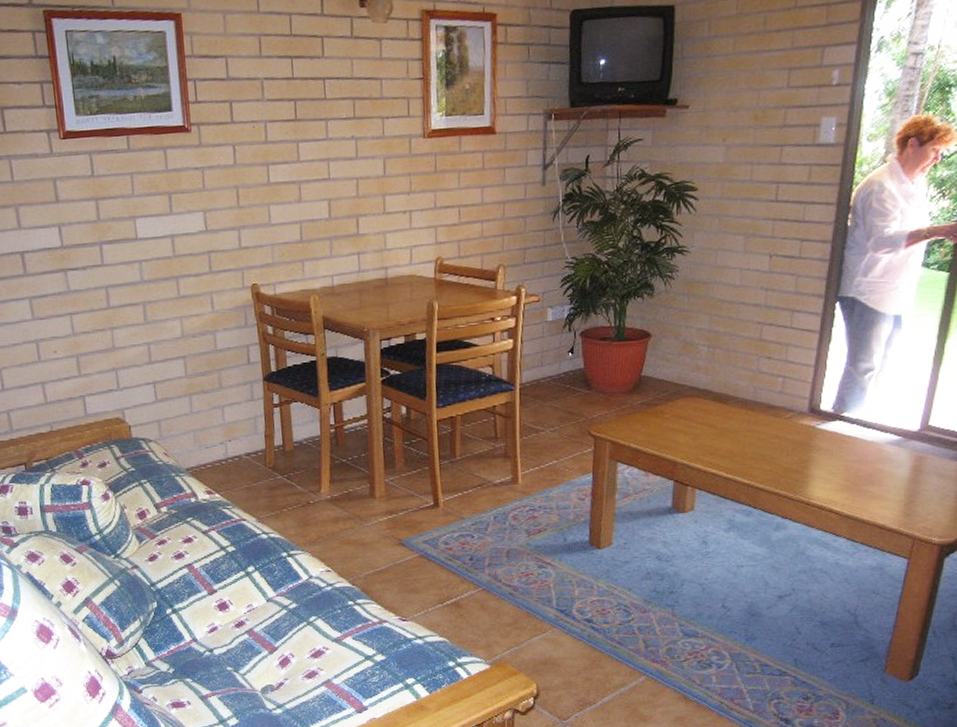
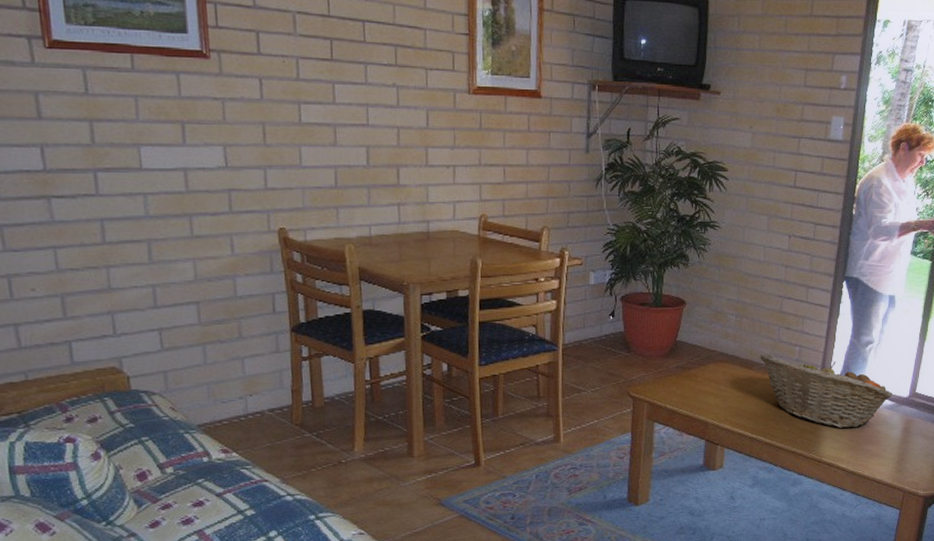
fruit basket: none [736,386,899,468] -> present [760,353,893,429]

